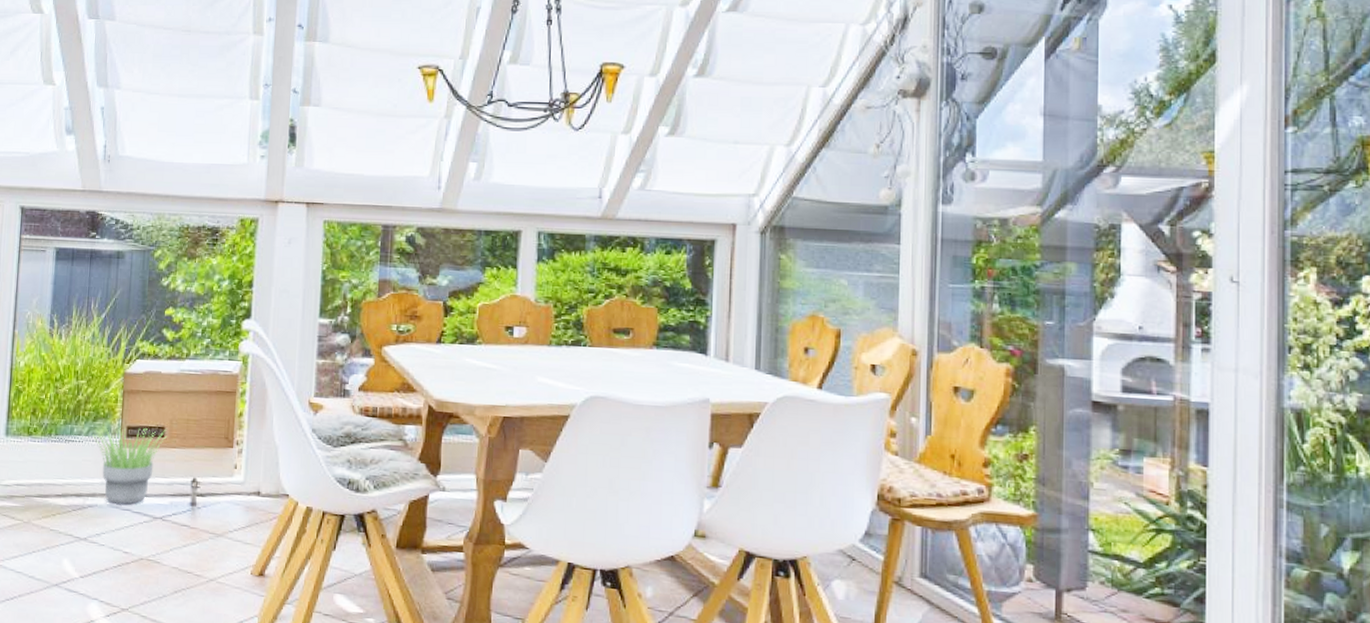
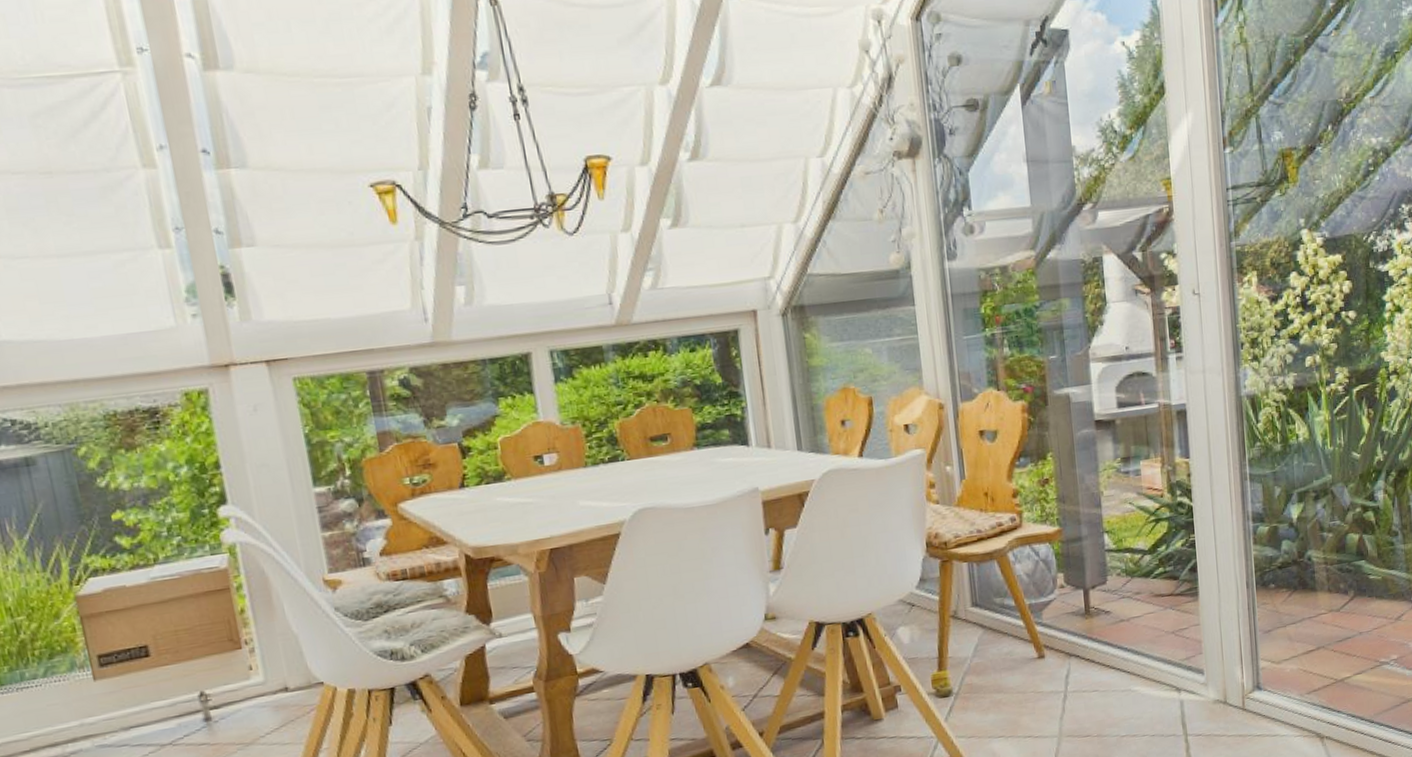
potted plant: present [93,427,167,505] -> none [53,648,154,743]

